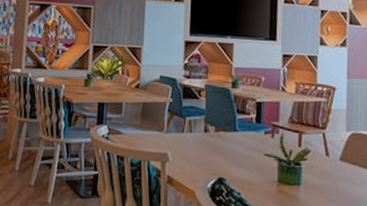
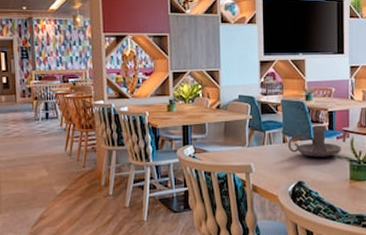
candle holder: none [209,116,269,153] -> present [287,125,341,157]

